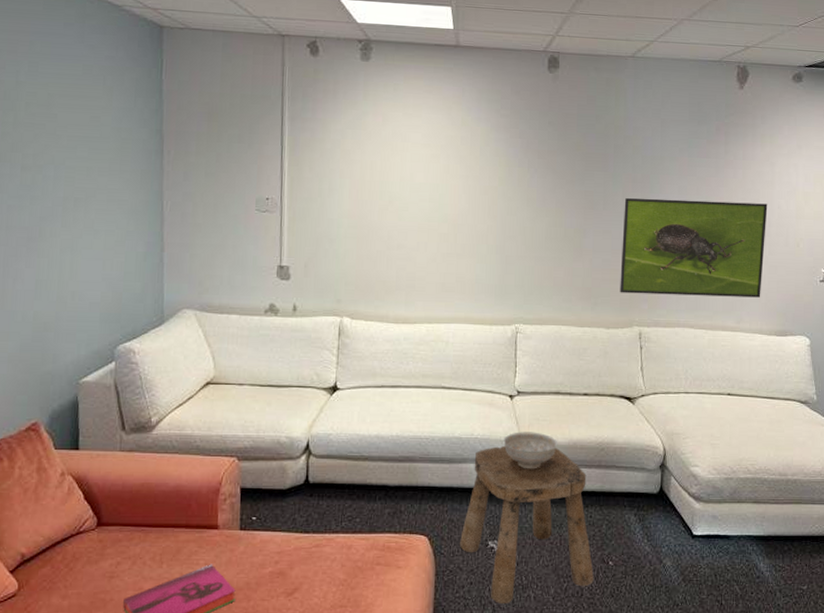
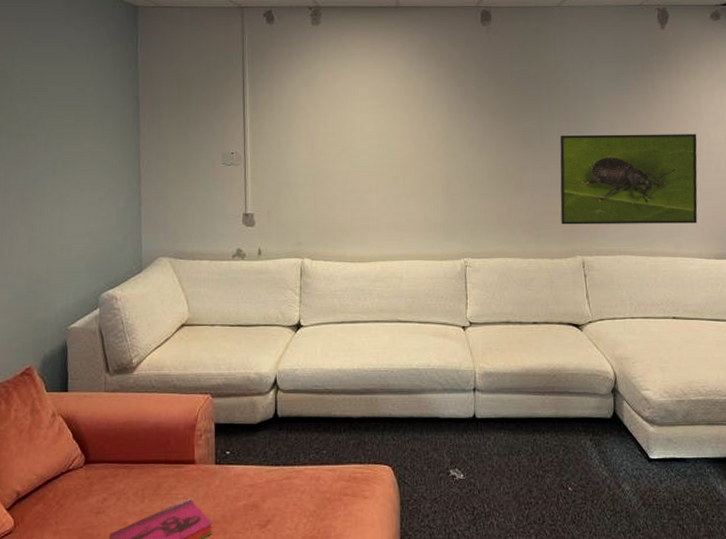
stool: present [460,446,594,605] -> none [422,376,554,533]
decorative bowl: present [503,432,558,469] -> none [459,361,512,398]

